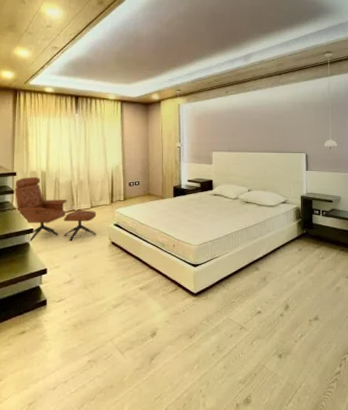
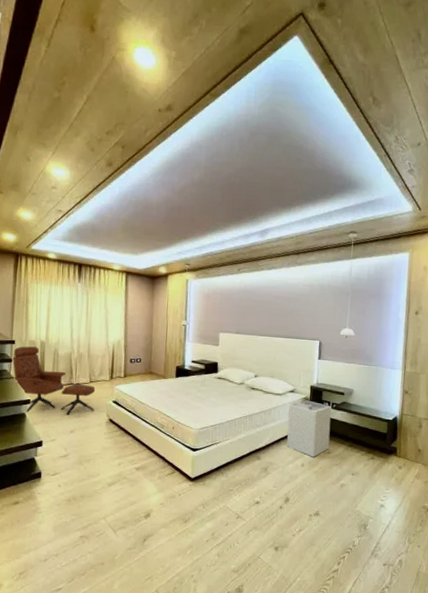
laundry hamper: none [282,210,322,264] -> present [287,400,331,458]

